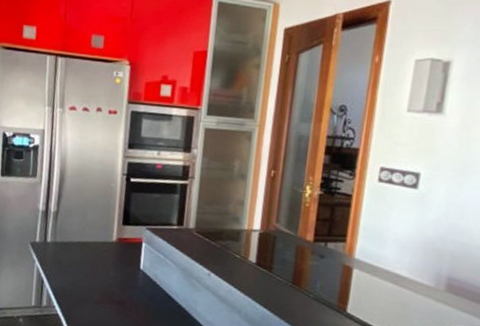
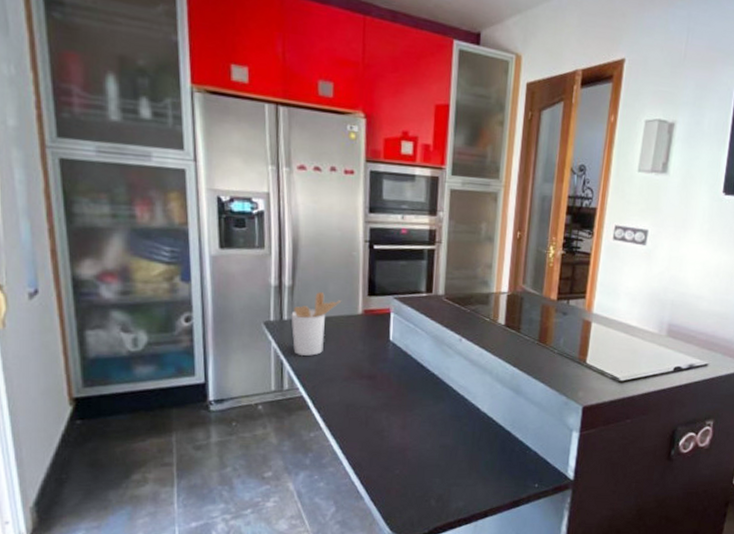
utensil holder: none [53,218,98,277] -> present [291,292,341,357]

